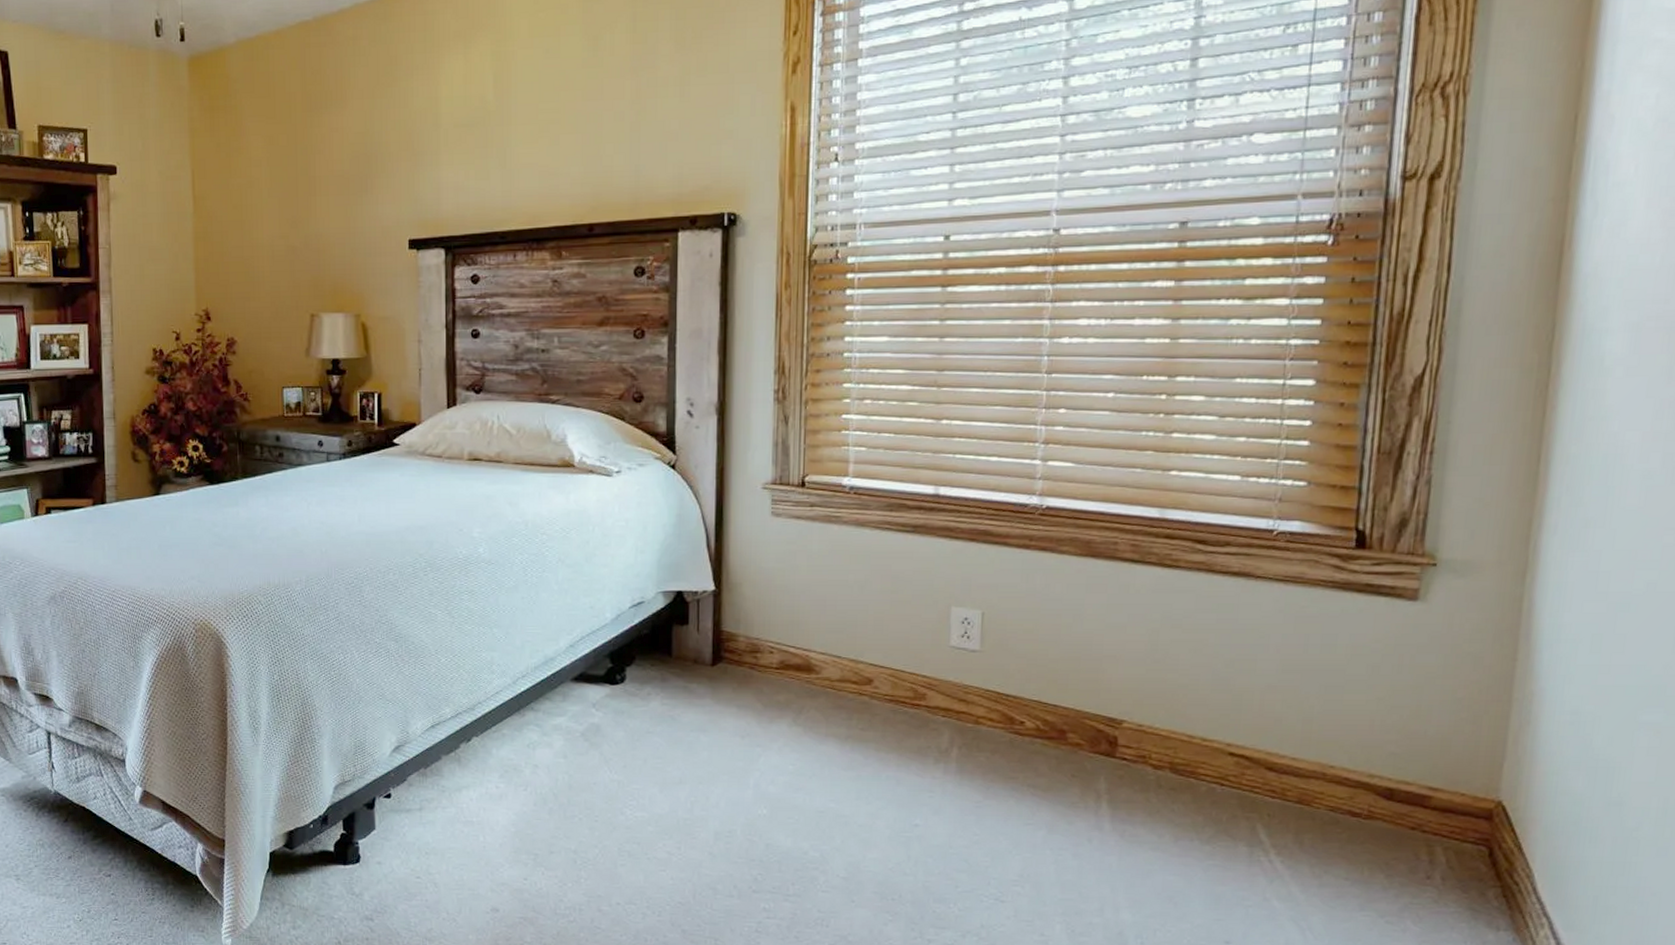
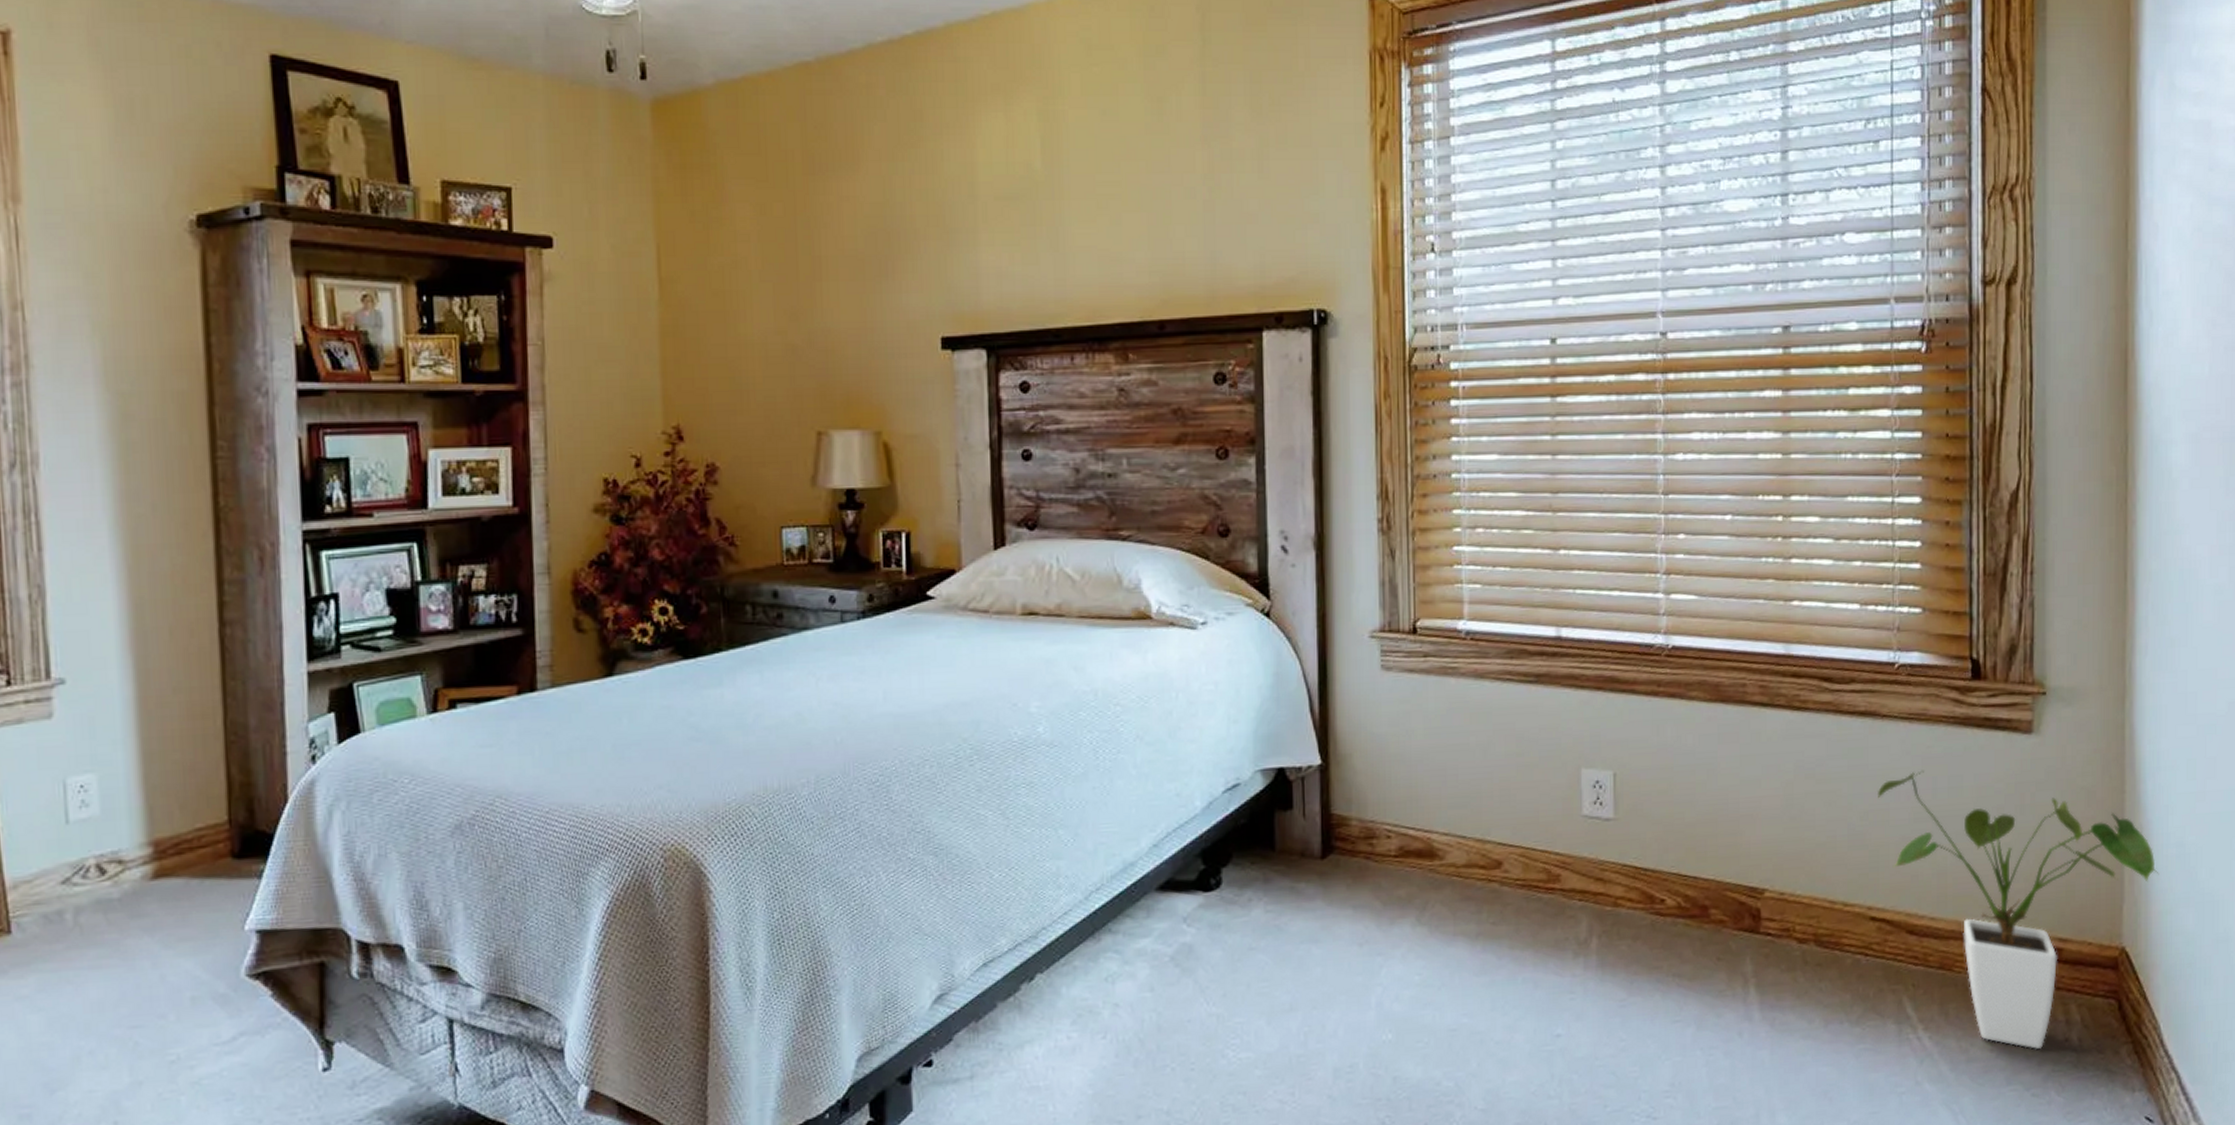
house plant: none [1246,627,1548,882] -> present [1878,770,2159,1049]

